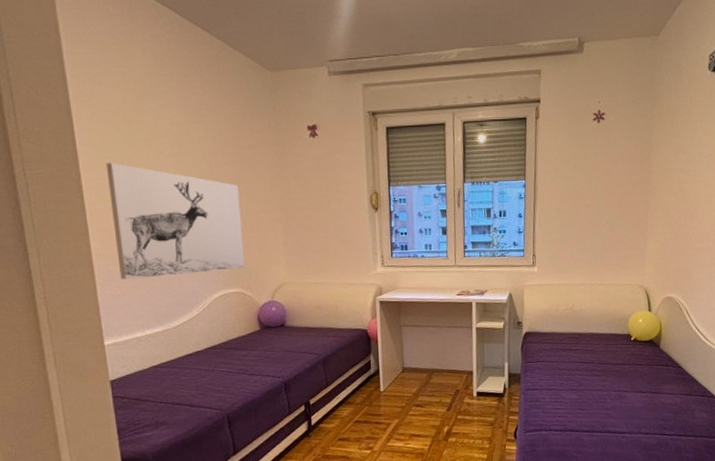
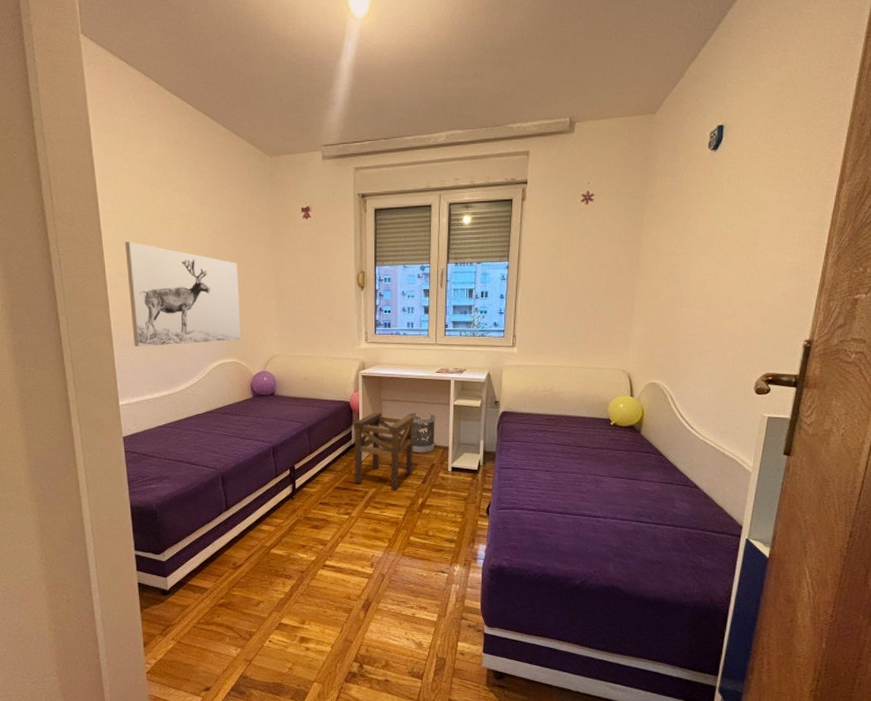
stool: none [373,338,437,420] -> present [354,411,414,490]
wastebasket: none [427,337,458,380] -> present [405,412,435,453]

